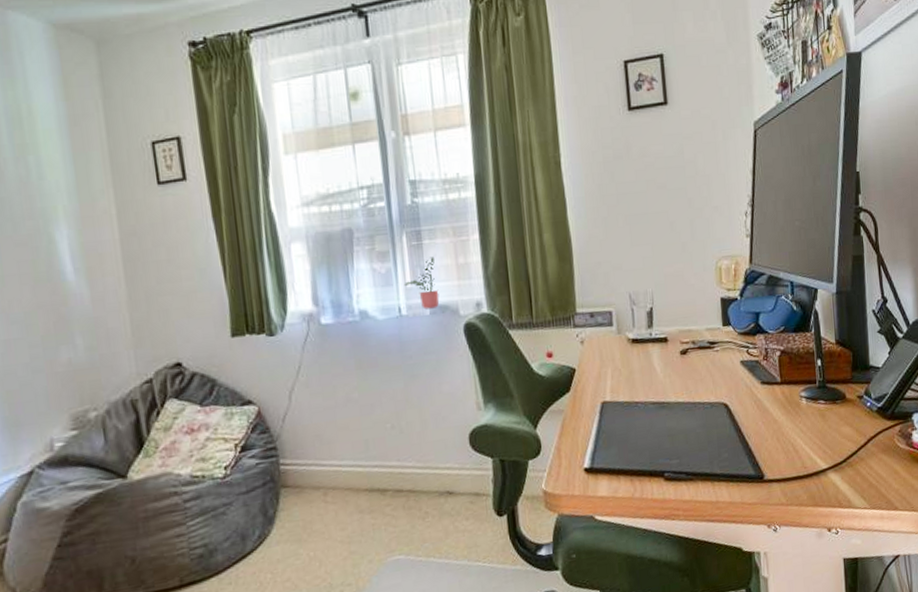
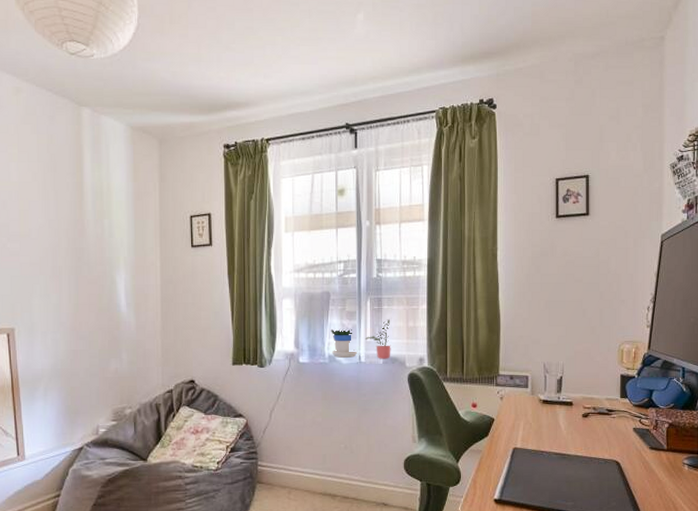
flowerpot: none [358,274,397,314] -> present [331,328,358,359]

